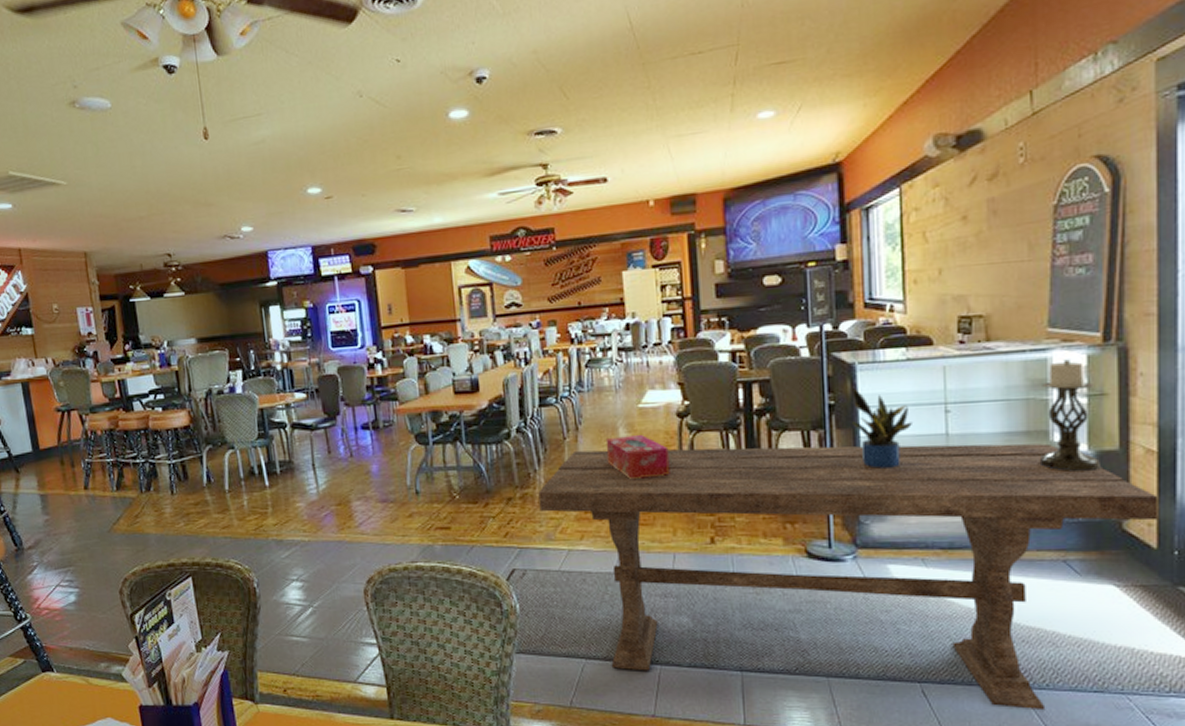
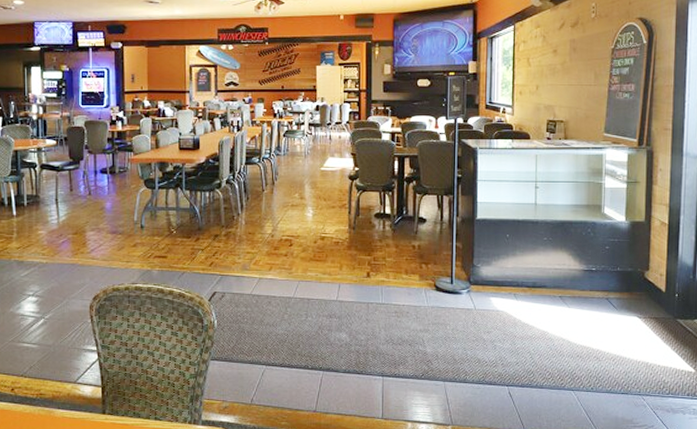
dining table: present [538,443,1158,711] -> none [239,201,667,407]
tissue box: present [605,435,670,479] -> none [294,191,341,225]
potted plant: present [851,386,912,469] -> none [473,165,513,226]
candle holder: present [1039,359,1100,472] -> none [594,156,633,236]

